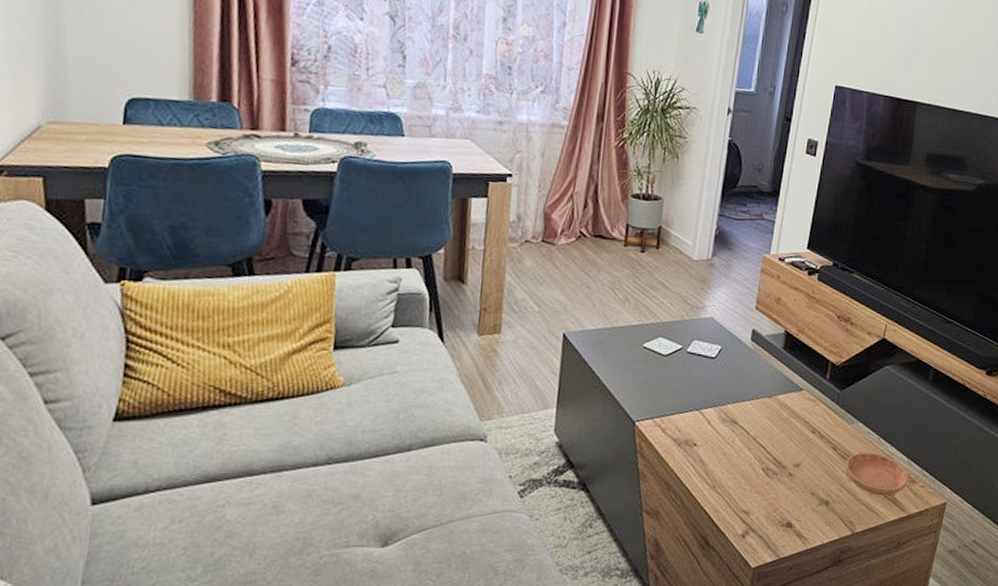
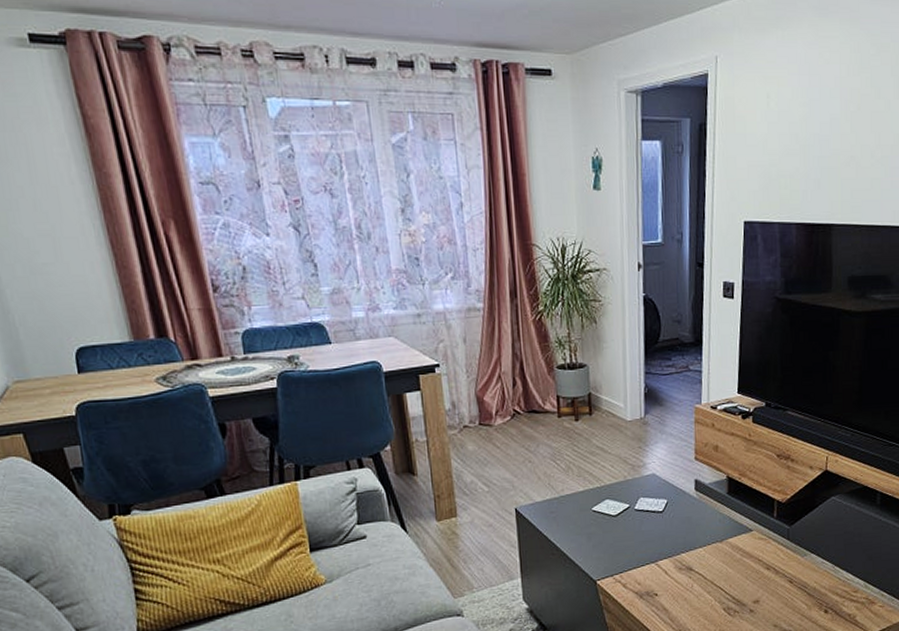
saucer: present [845,452,909,496] -> none [804,580,868,620]

